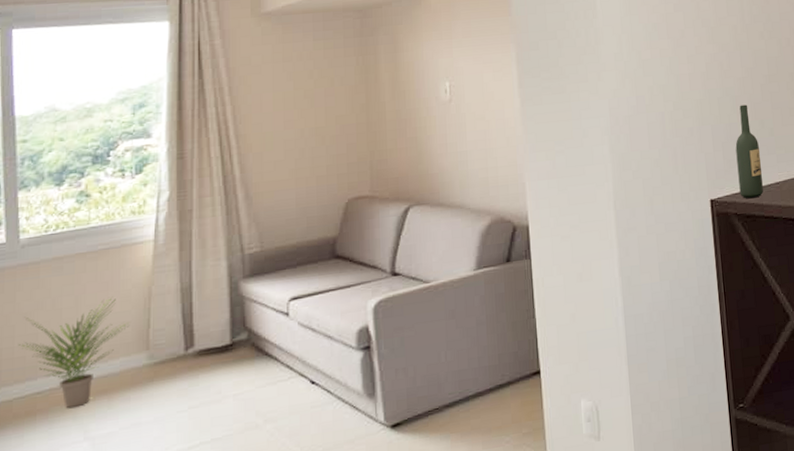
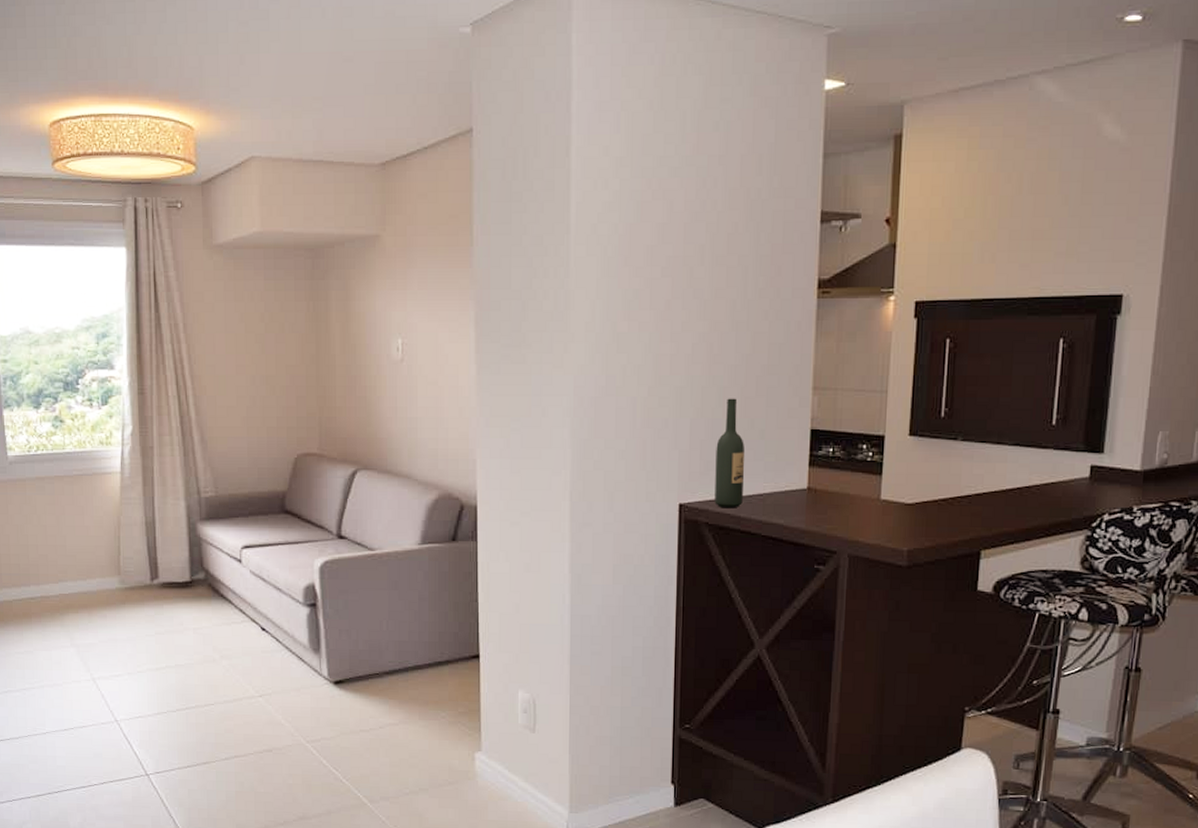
potted plant: present [19,296,130,409] -> none [14,521,103,617]

